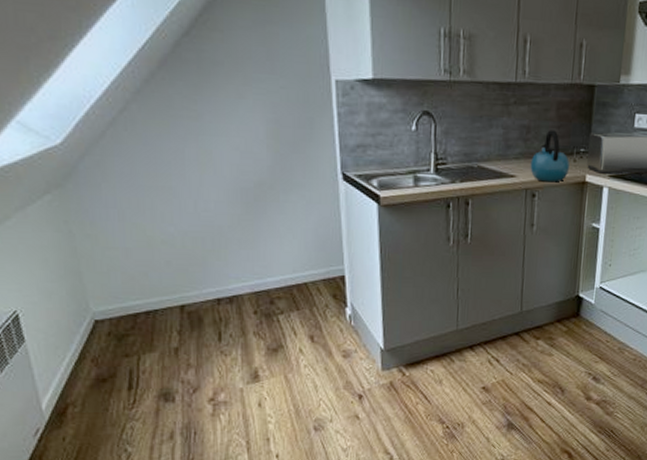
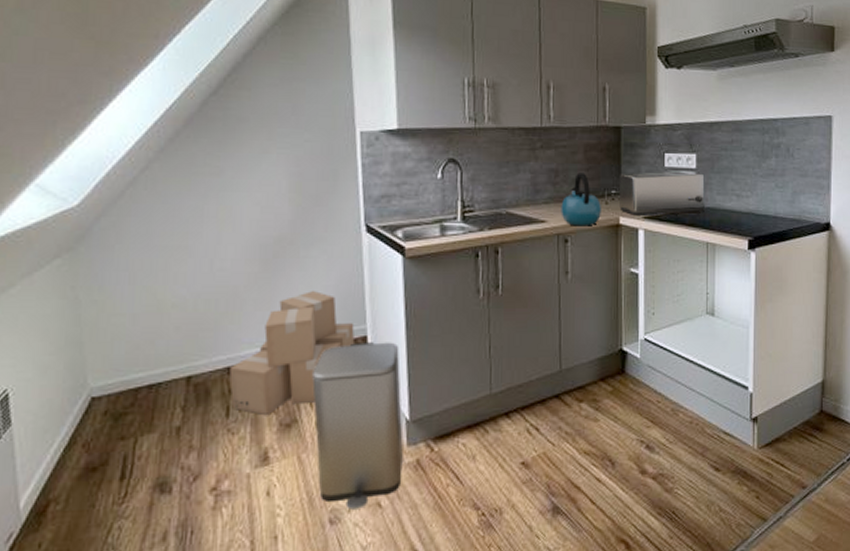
cardboard box: none [219,233,333,341] -> present [229,291,354,416]
pedal bin: none [296,281,378,420] -> present [312,342,403,510]

